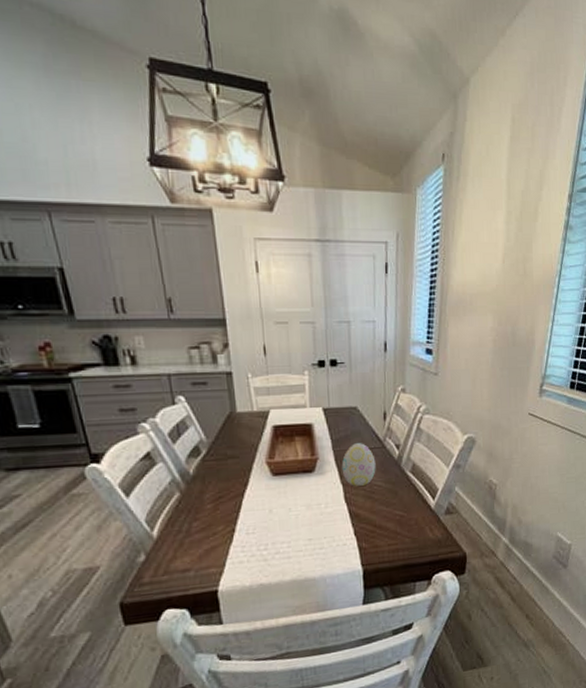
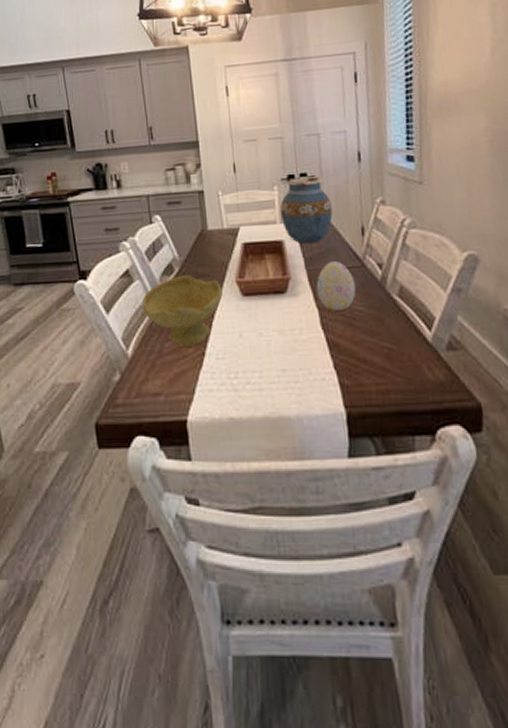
bowl: none [167,456,253,526] -> present [142,275,223,348]
vase: none [310,362,359,427] -> present [279,175,333,244]

